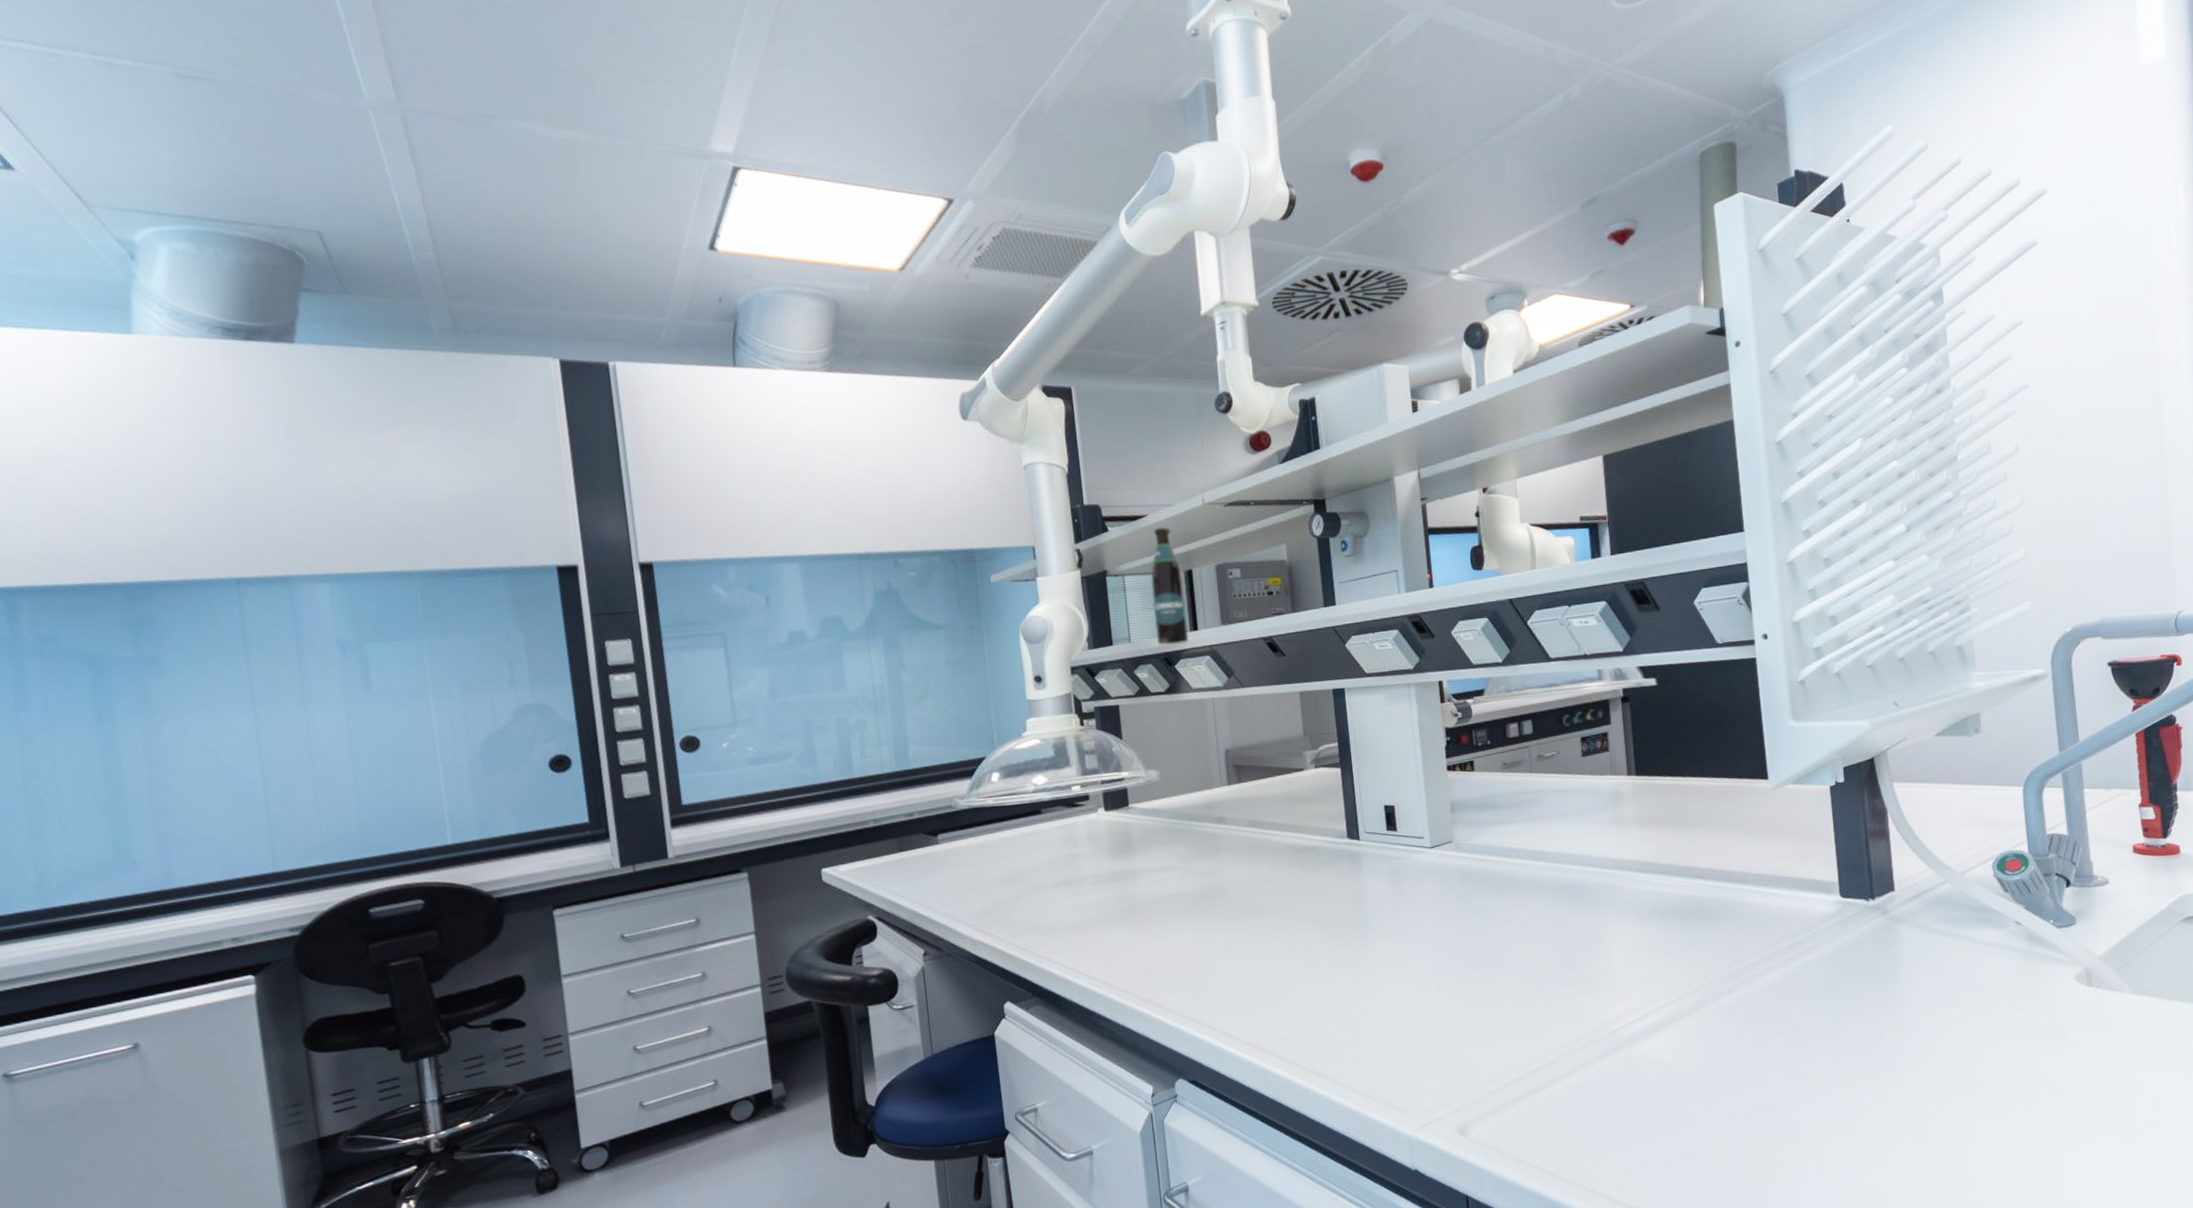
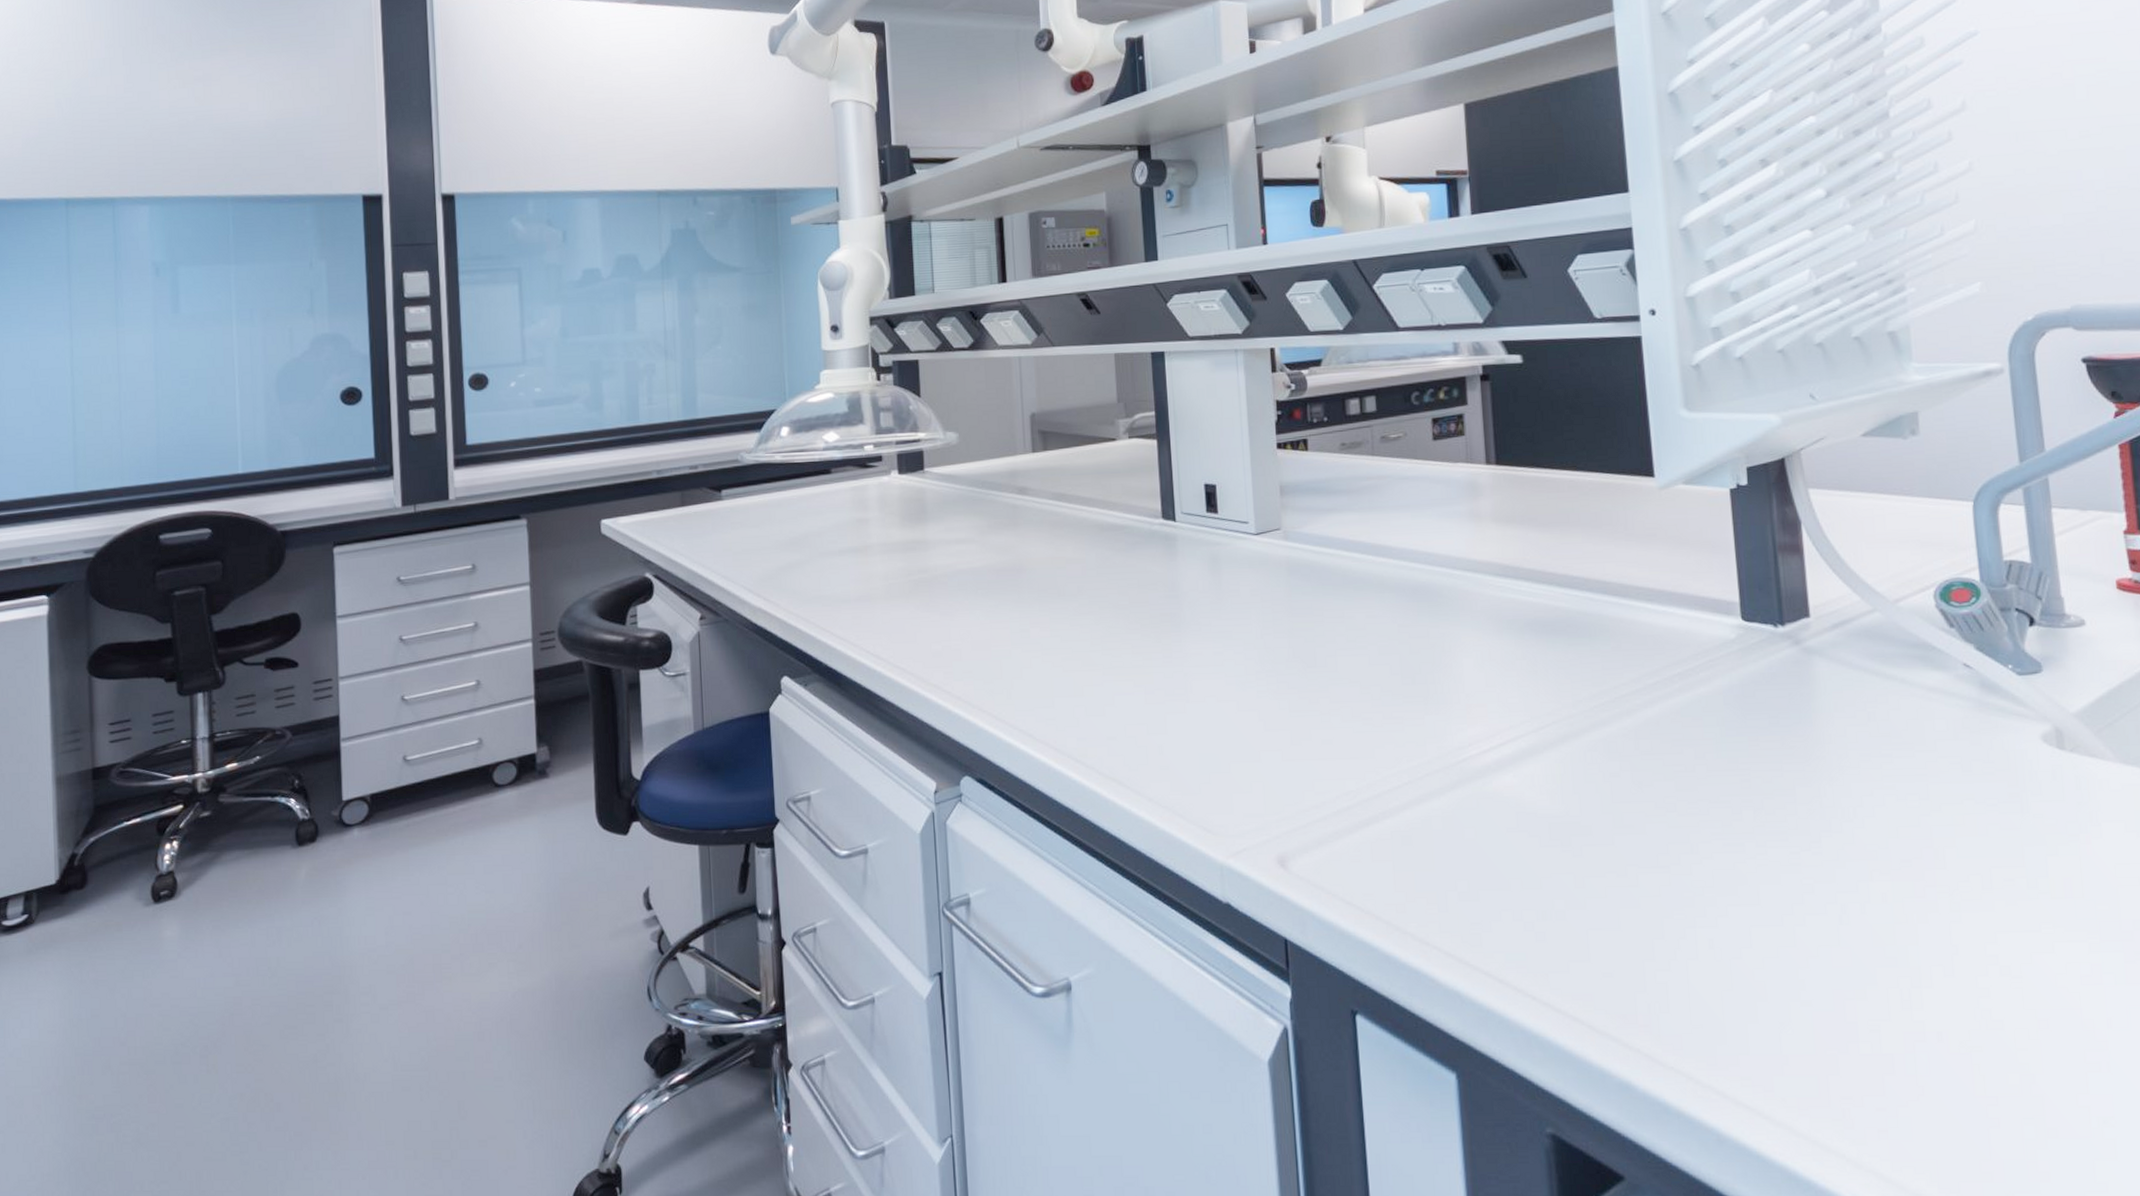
bottle: present [1151,527,1190,645] -> none [959,171,997,298]

